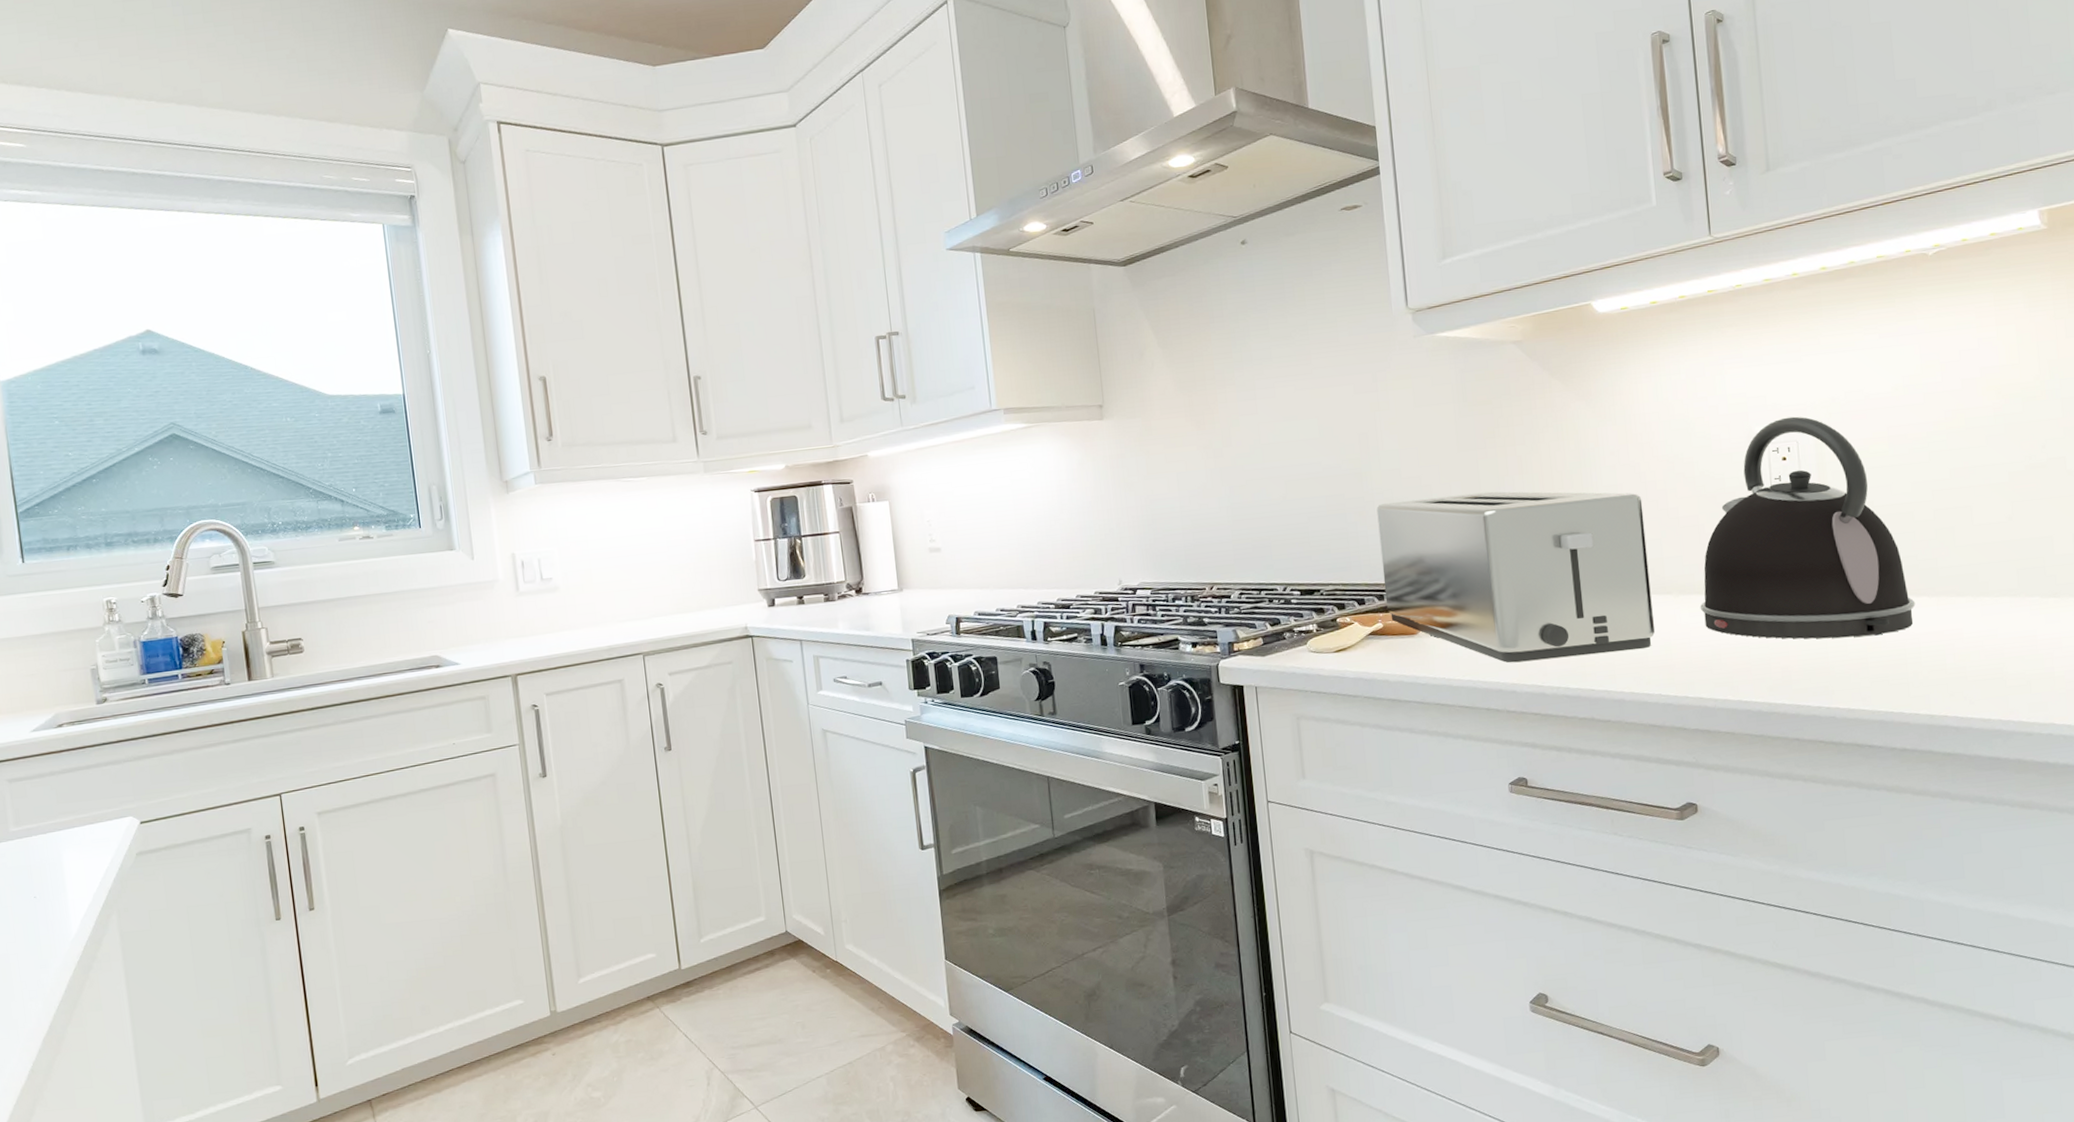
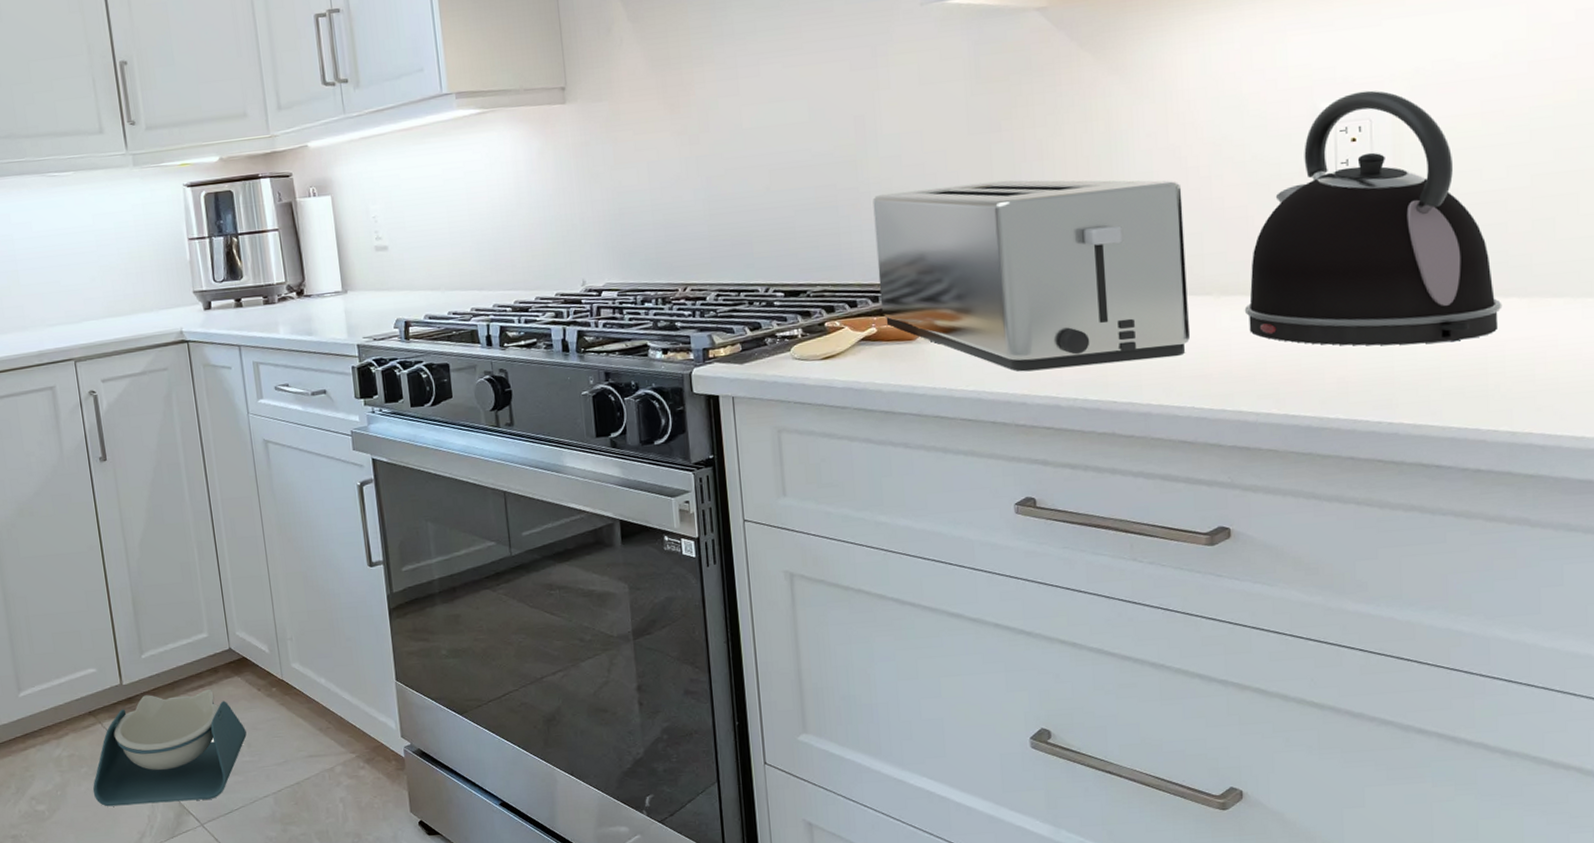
pet bowl: none [649,971,801,1092] -> present [92,689,247,807]

